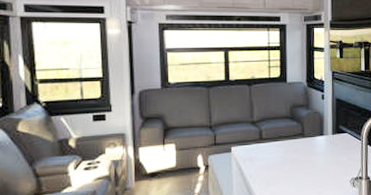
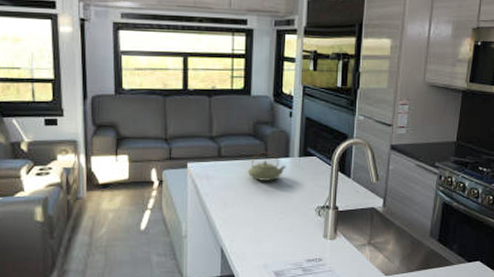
teapot: none [287,131,322,160] -> present [247,151,286,182]

